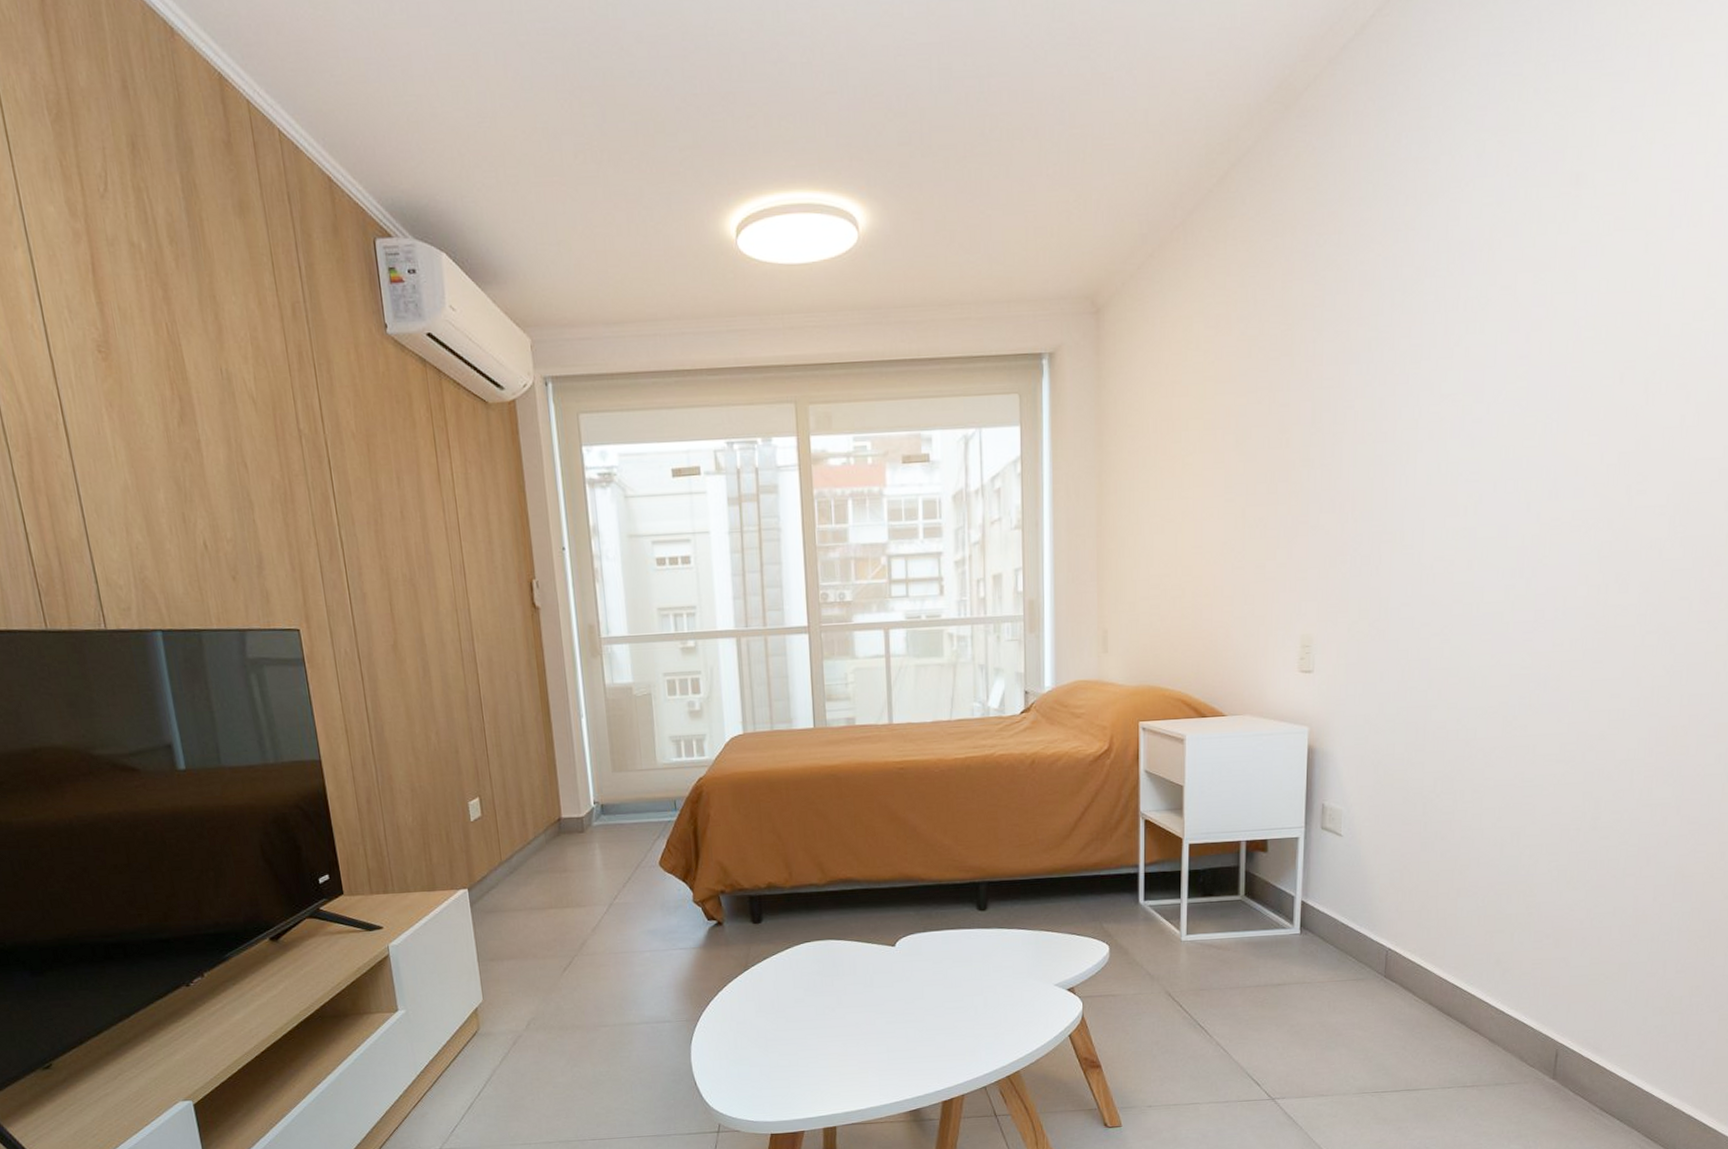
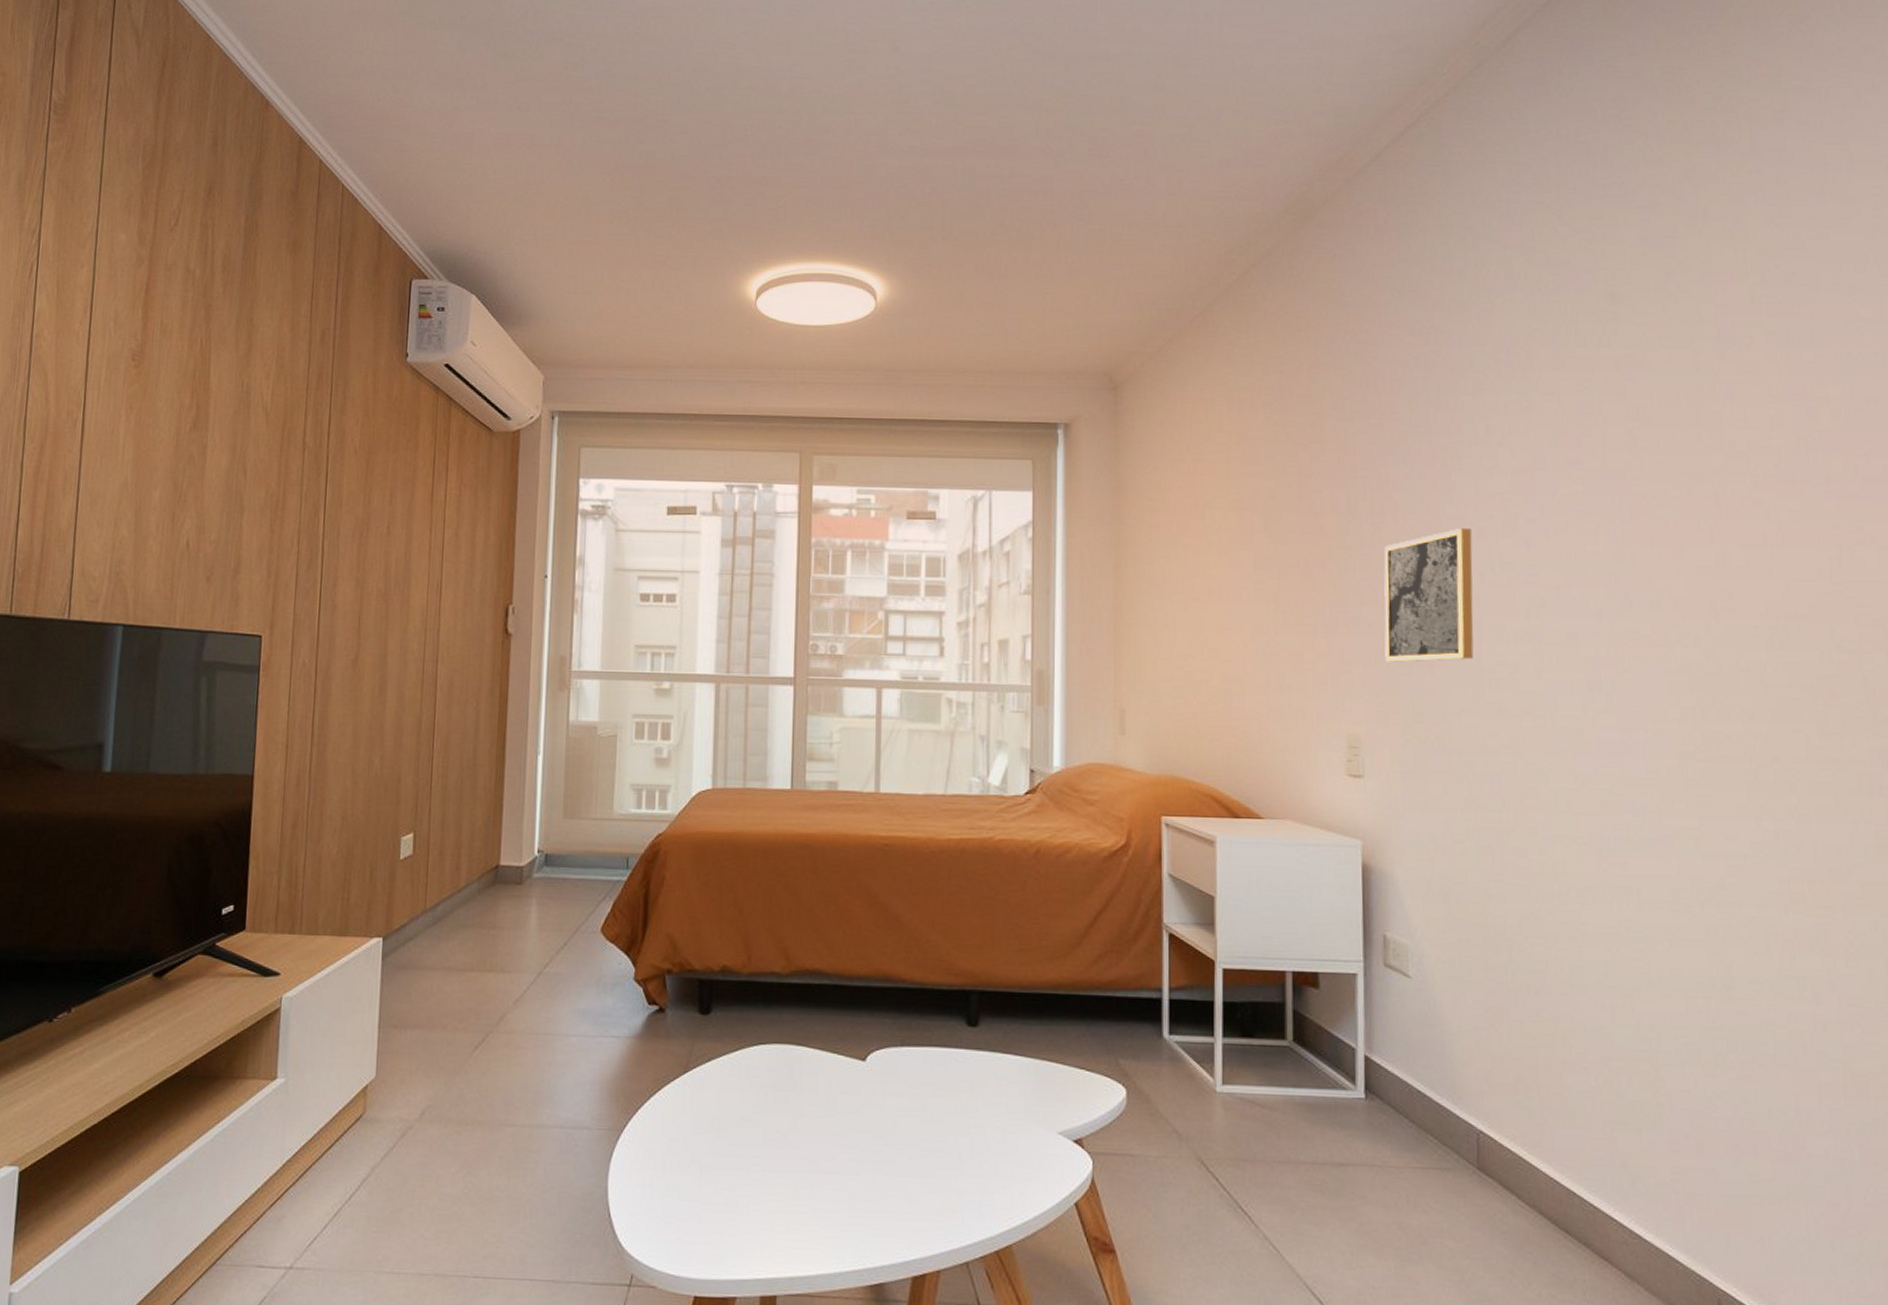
wall art: none [1338,431,1423,566] -> present [1384,527,1474,662]

